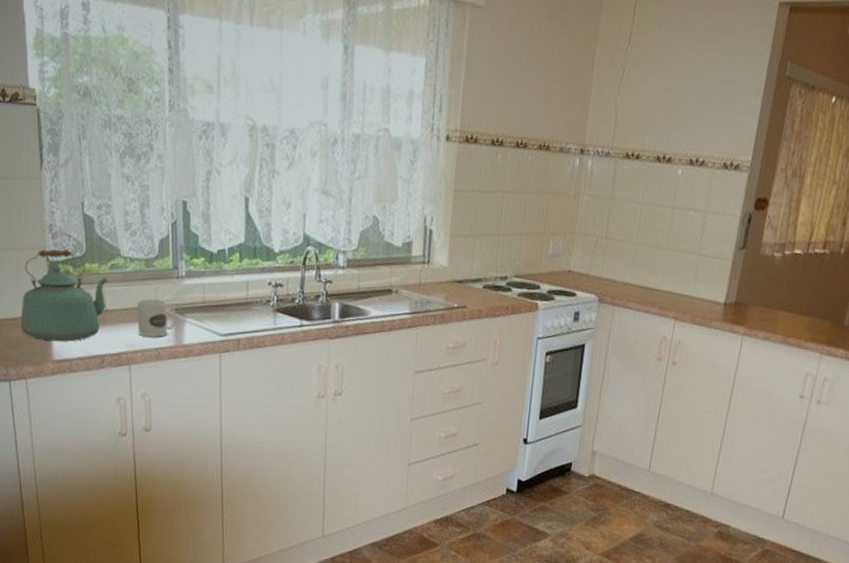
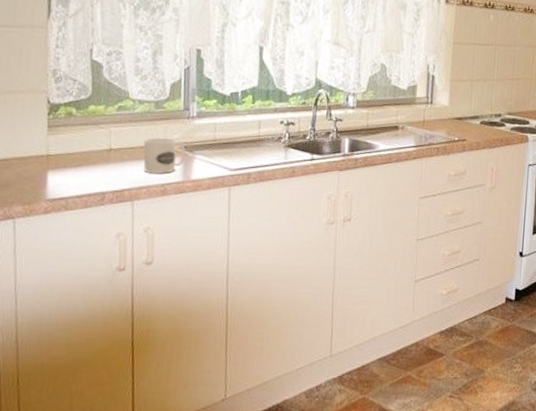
kettle: present [20,248,108,342] -> none [11,92,115,181]

